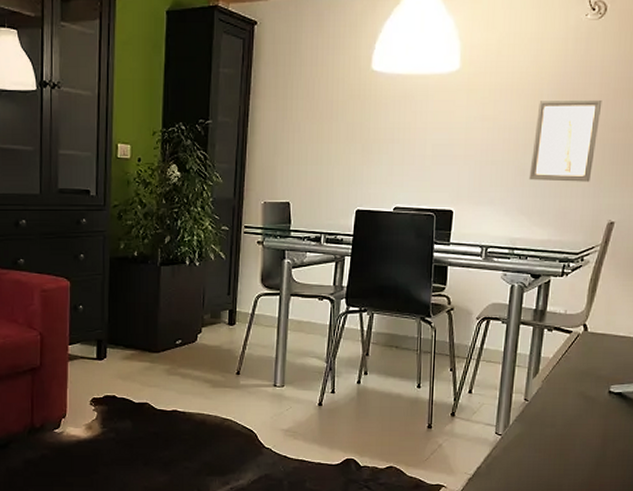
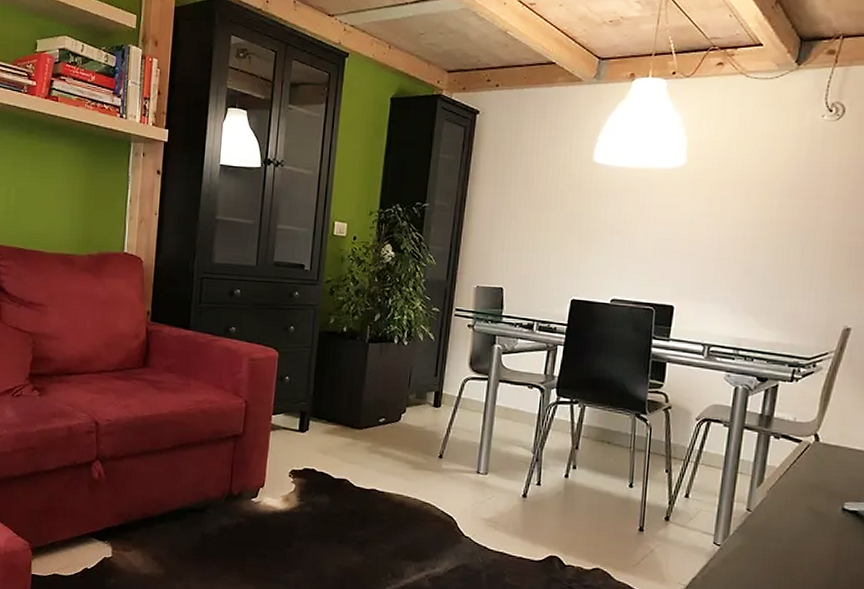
wall art: present [529,99,602,182] -> none [757,200,839,285]

